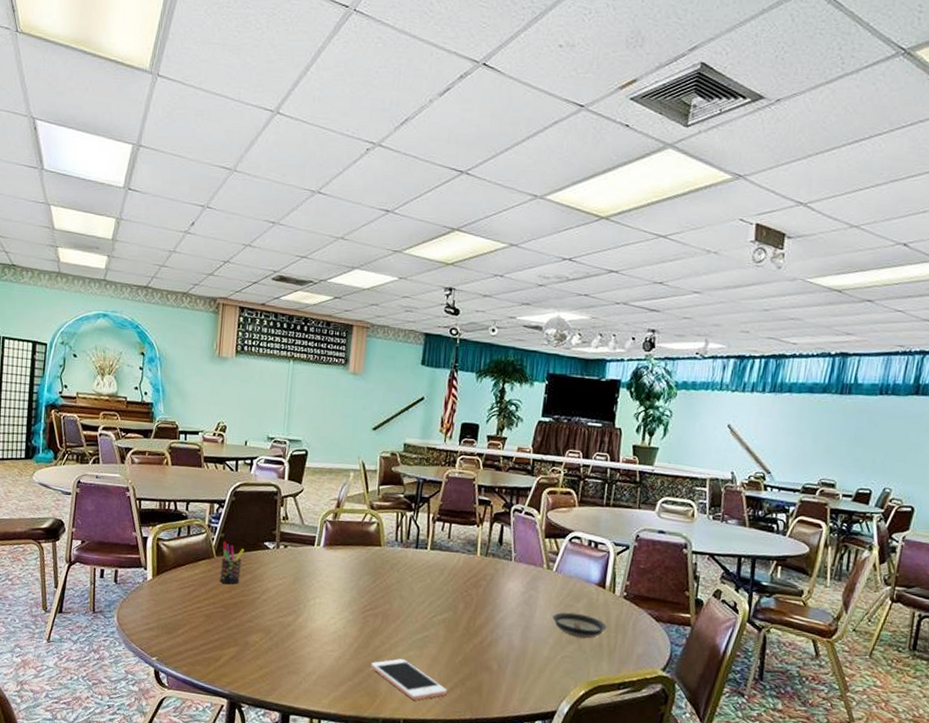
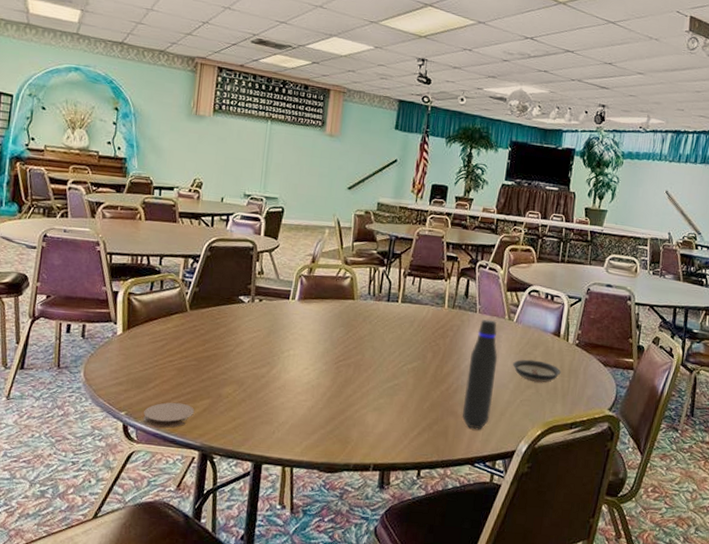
coaster: none [173,649,223,675] -> present [143,402,195,428]
pen holder: present [220,541,245,584] -> none [193,295,219,338]
cell phone: present [371,658,448,700] -> none [343,406,416,445]
water bottle: none [496,567,536,687] -> present [461,318,498,430]

